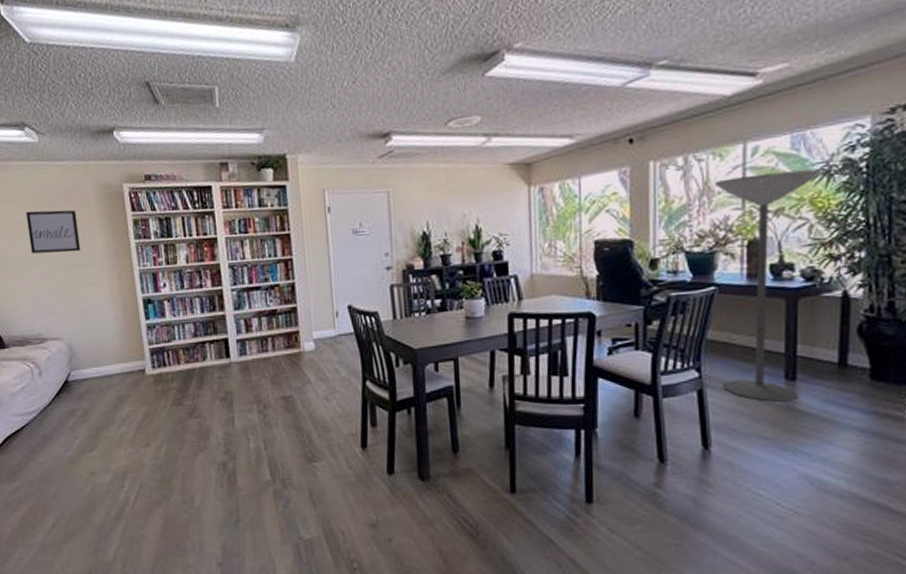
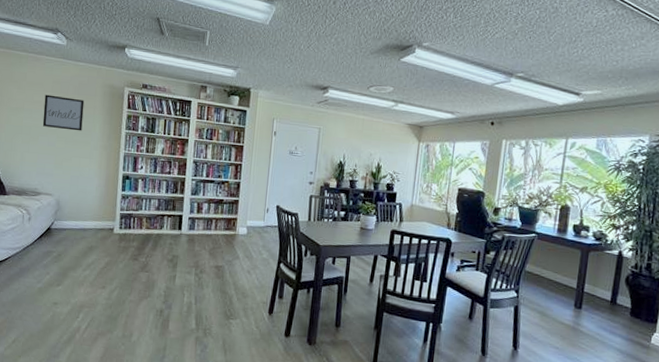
floor lamp: present [715,169,822,402] -> none [532,161,615,324]

